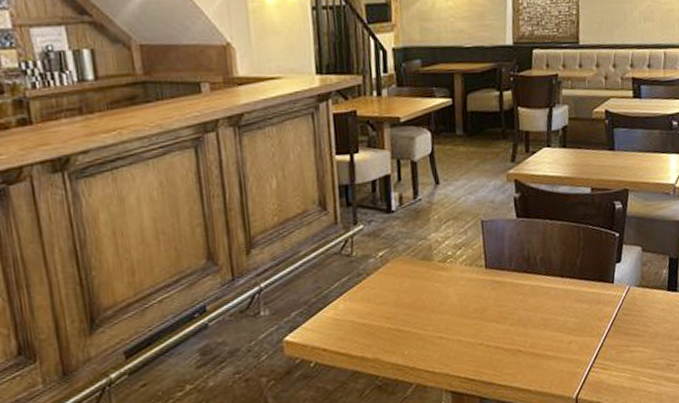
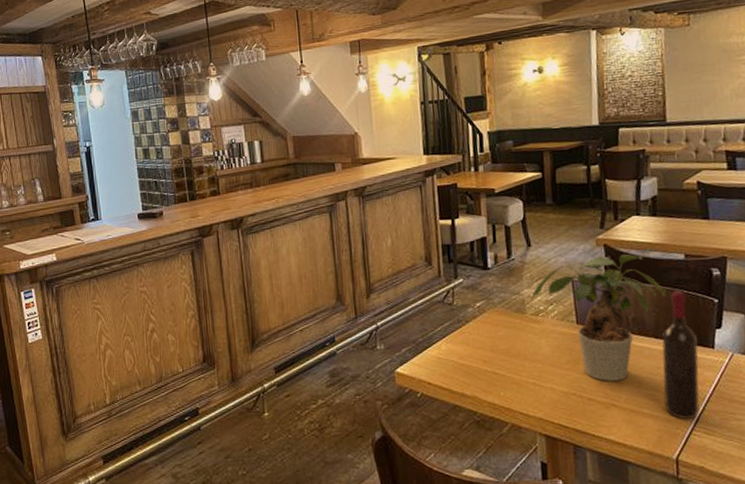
potted plant: none [438,190,573,327] -> present [531,254,666,381]
wine bottle: none [566,226,600,358] -> present [662,290,700,419]

